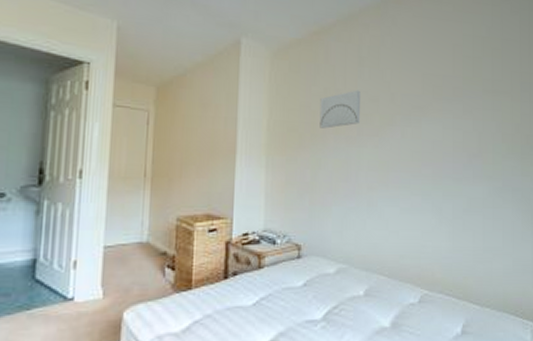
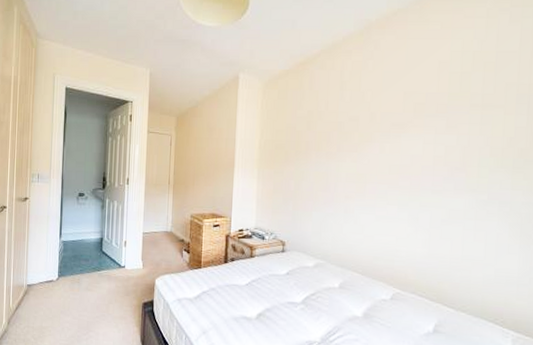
wall art: present [319,90,360,129] -> none [303,111,341,146]

